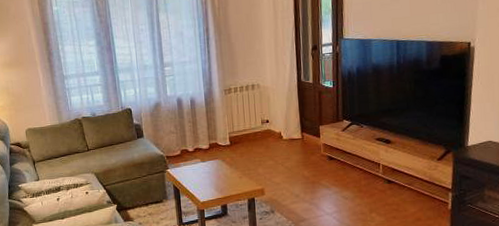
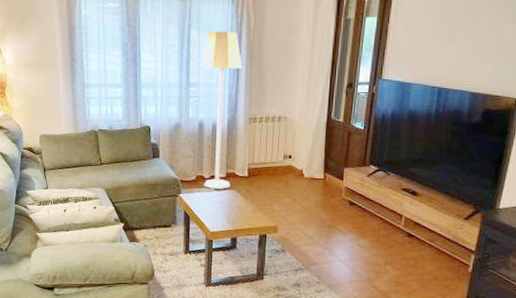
lamp: none [172,10,215,161] -> present [200,31,243,189]

